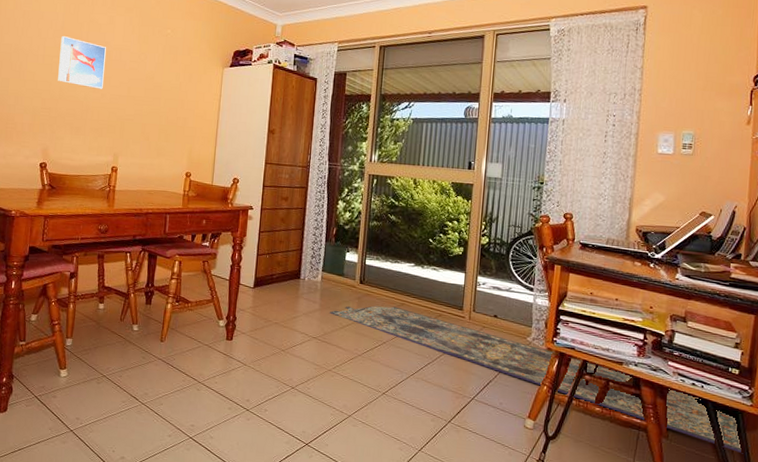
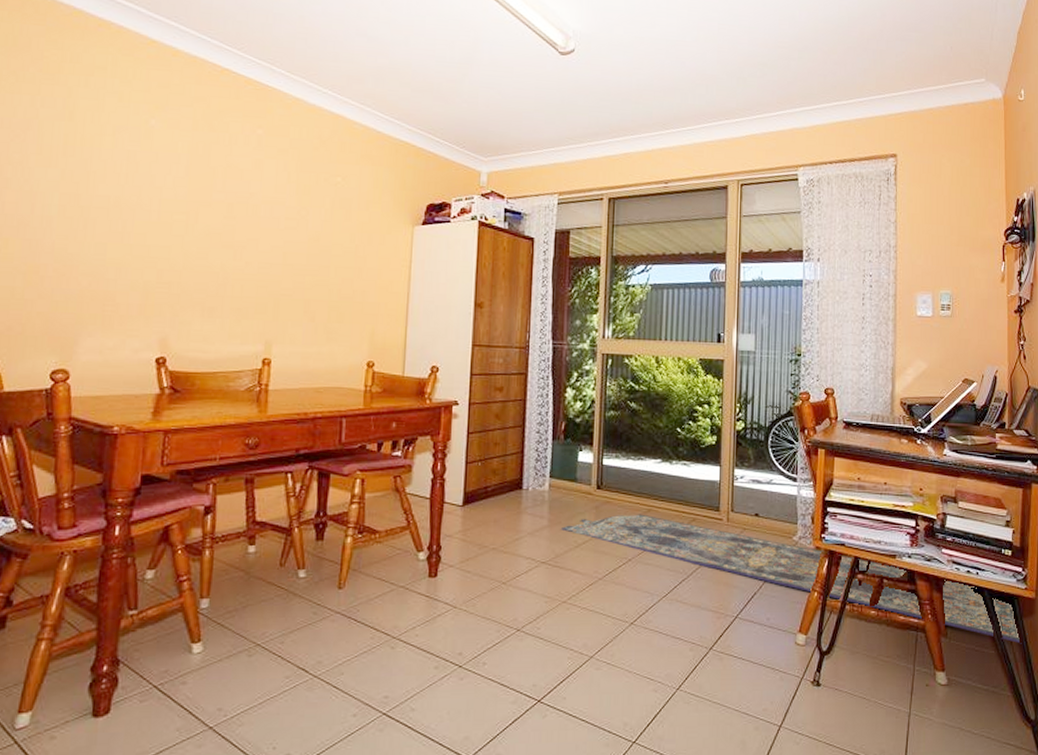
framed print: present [58,36,106,89] -> none [181,185,251,256]

